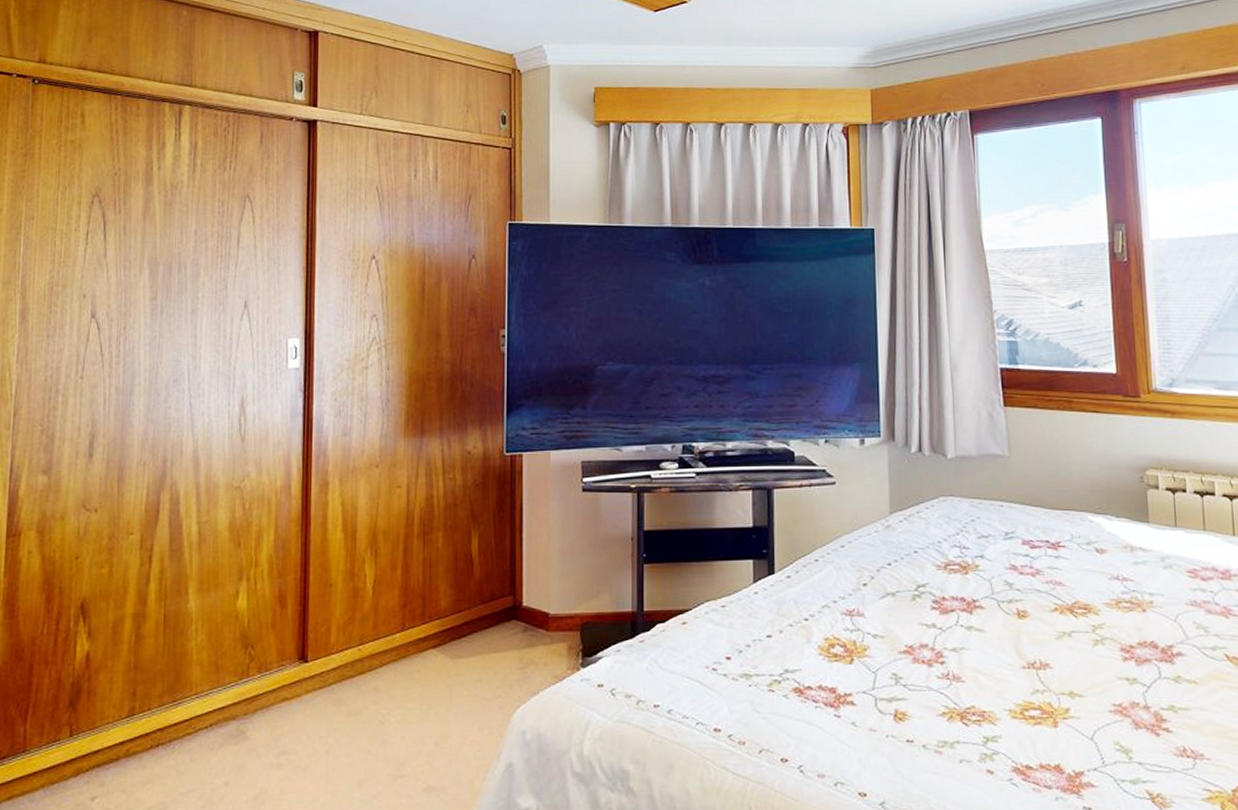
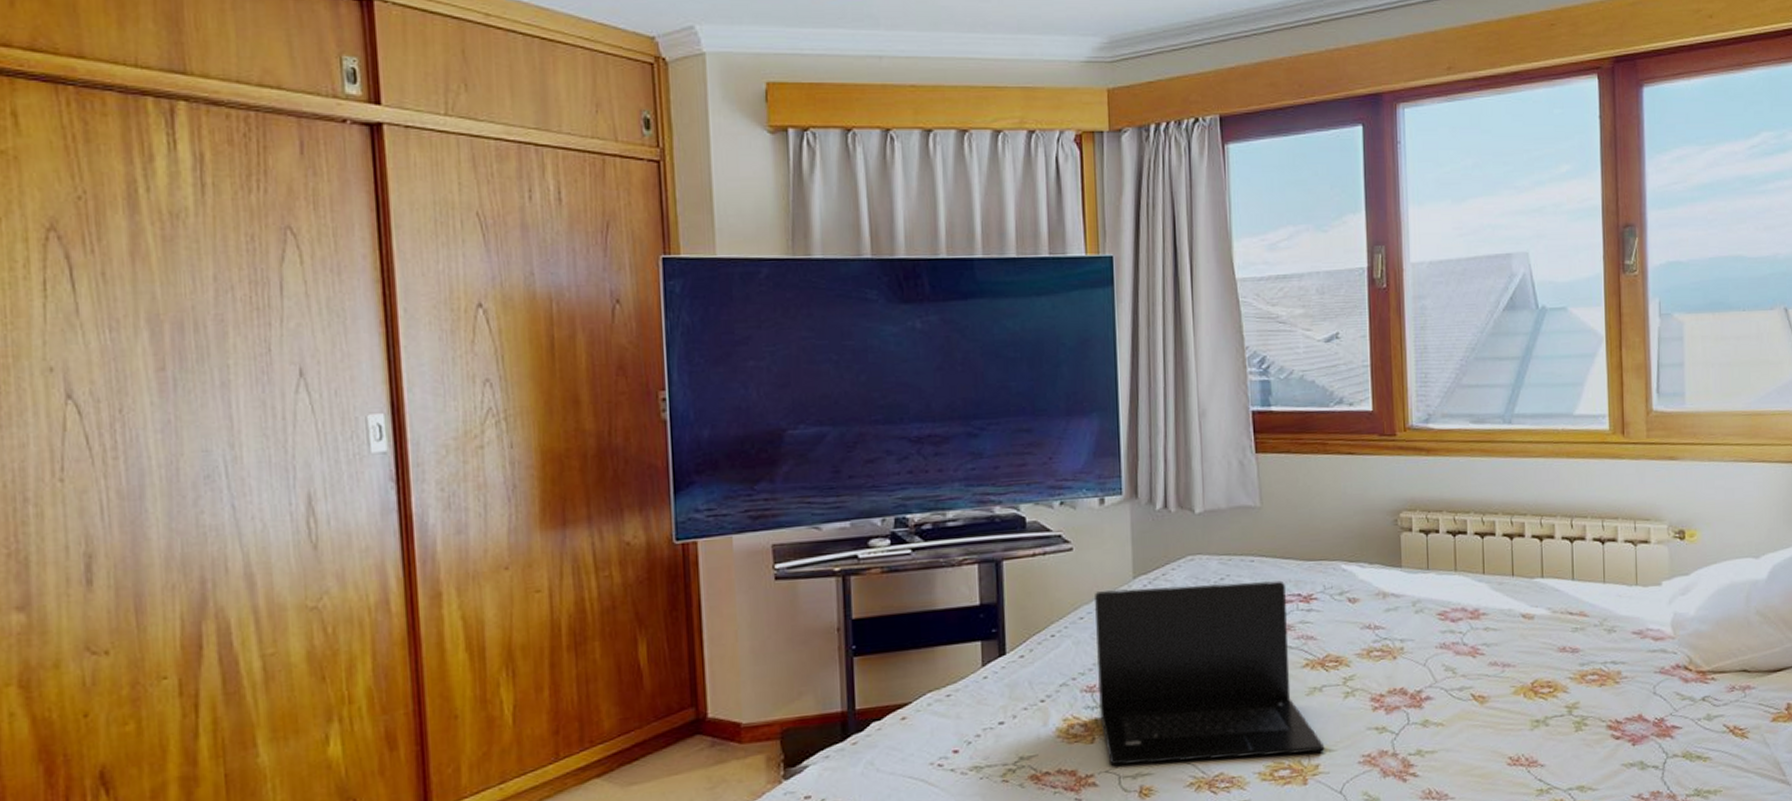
laptop: none [855,523,1075,696] -> present [1095,580,1325,766]

